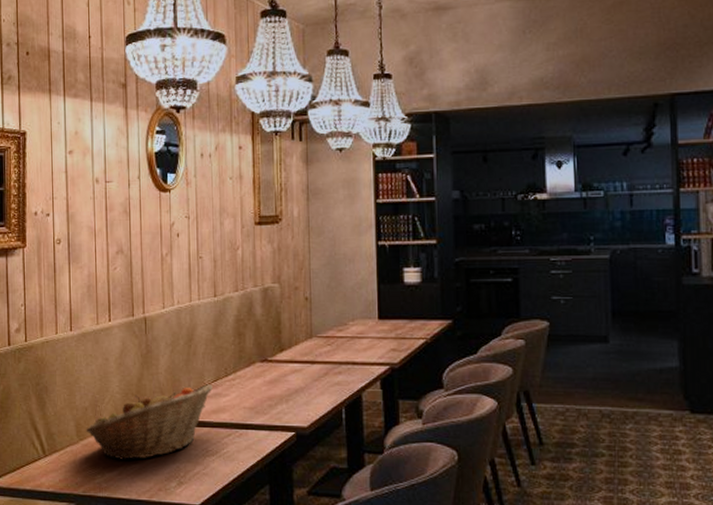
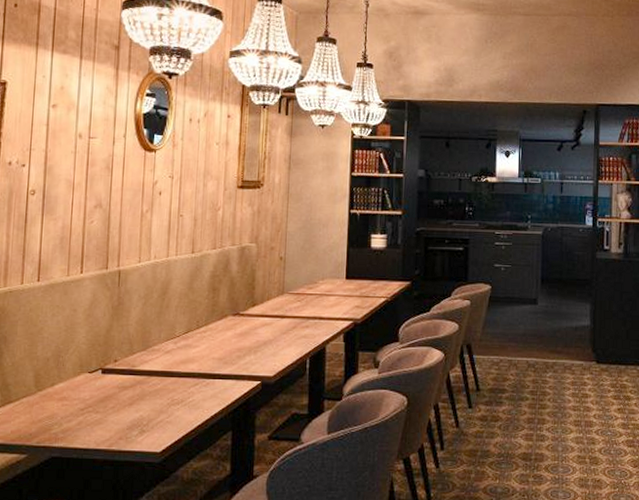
fruit basket: present [86,384,213,460] -> none [46,336,183,410]

